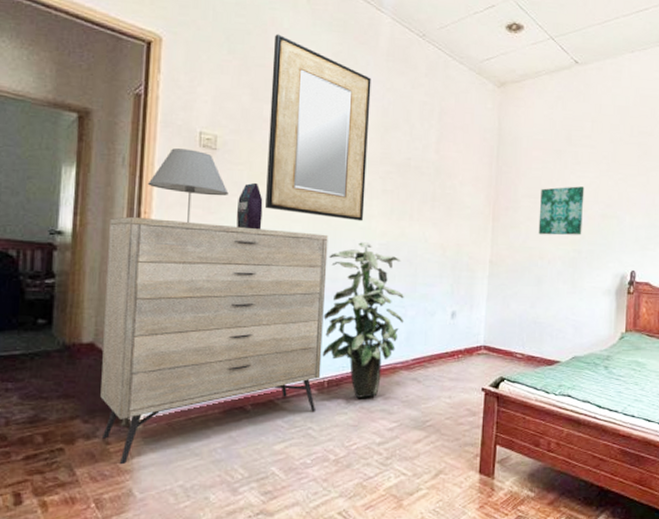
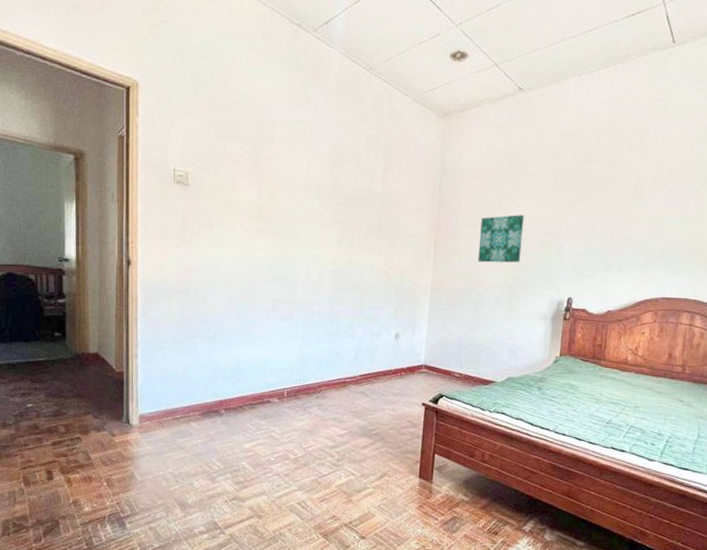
dresser: present [100,216,328,465] -> none [105,245,286,453]
table lamp: present [147,148,229,223] -> none [133,185,200,251]
decorative box: present [236,182,263,230] -> none [206,214,229,258]
home mirror: present [265,34,371,221] -> none [231,74,322,250]
indoor plant: present [322,242,404,398] -> none [282,269,353,407]

